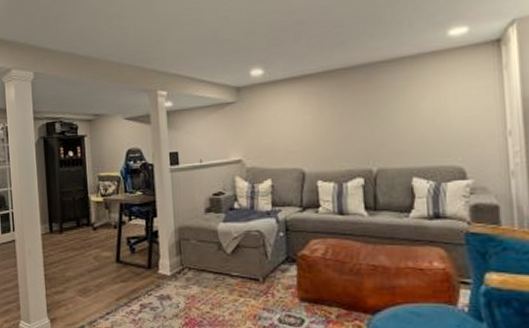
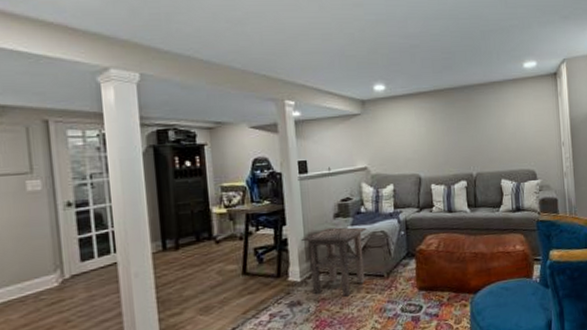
side table: none [172,223,240,297] -> present [301,227,367,297]

